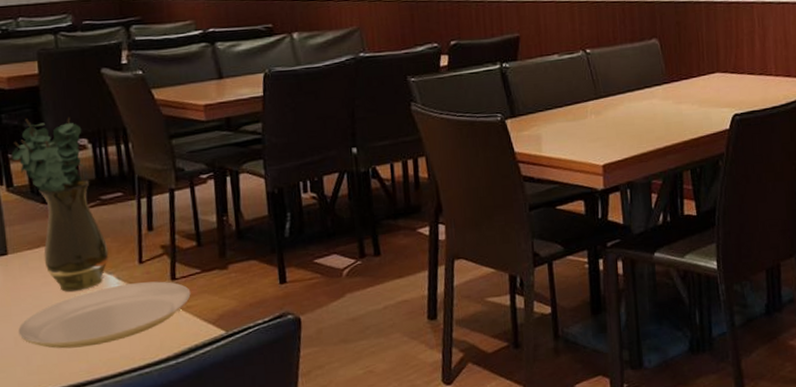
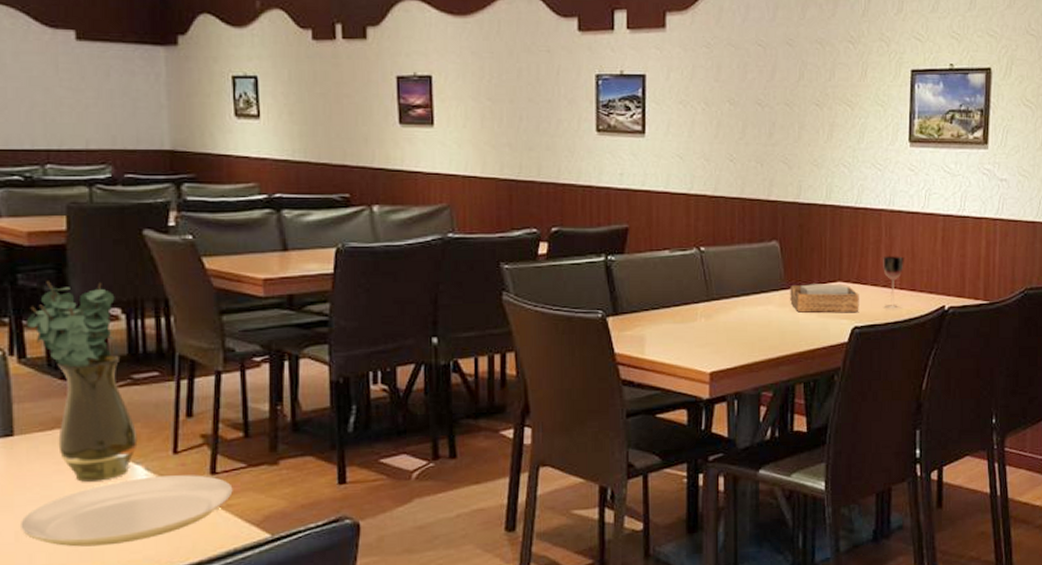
napkin holder: none [672,74,738,104] -> present [790,284,859,313]
wineglass: none [757,44,779,96] -> present [883,255,904,310]

